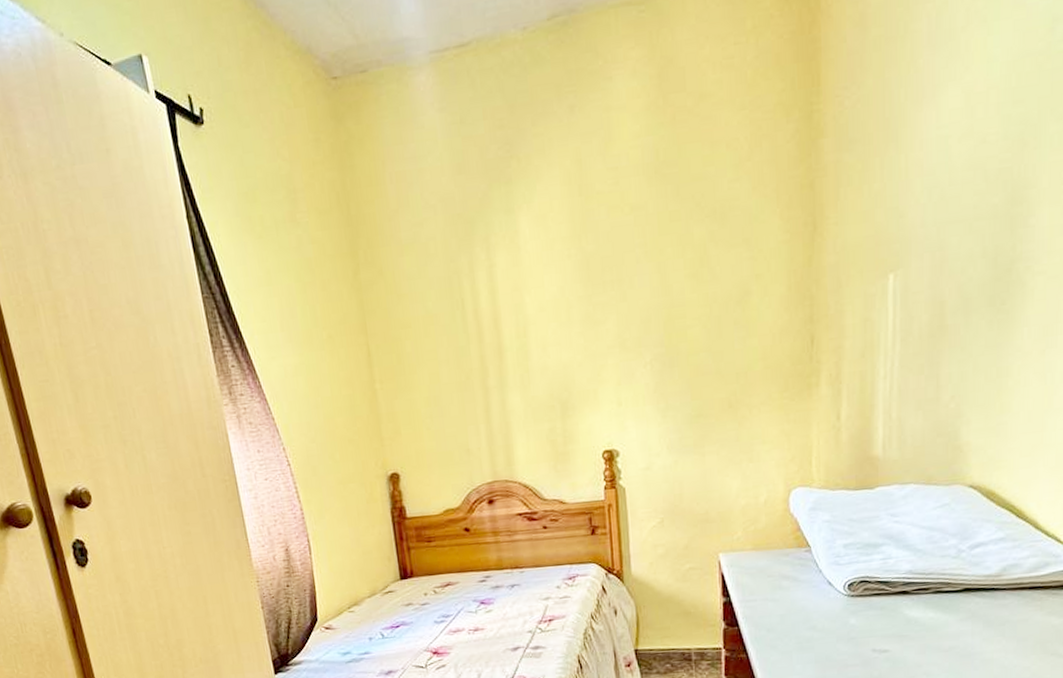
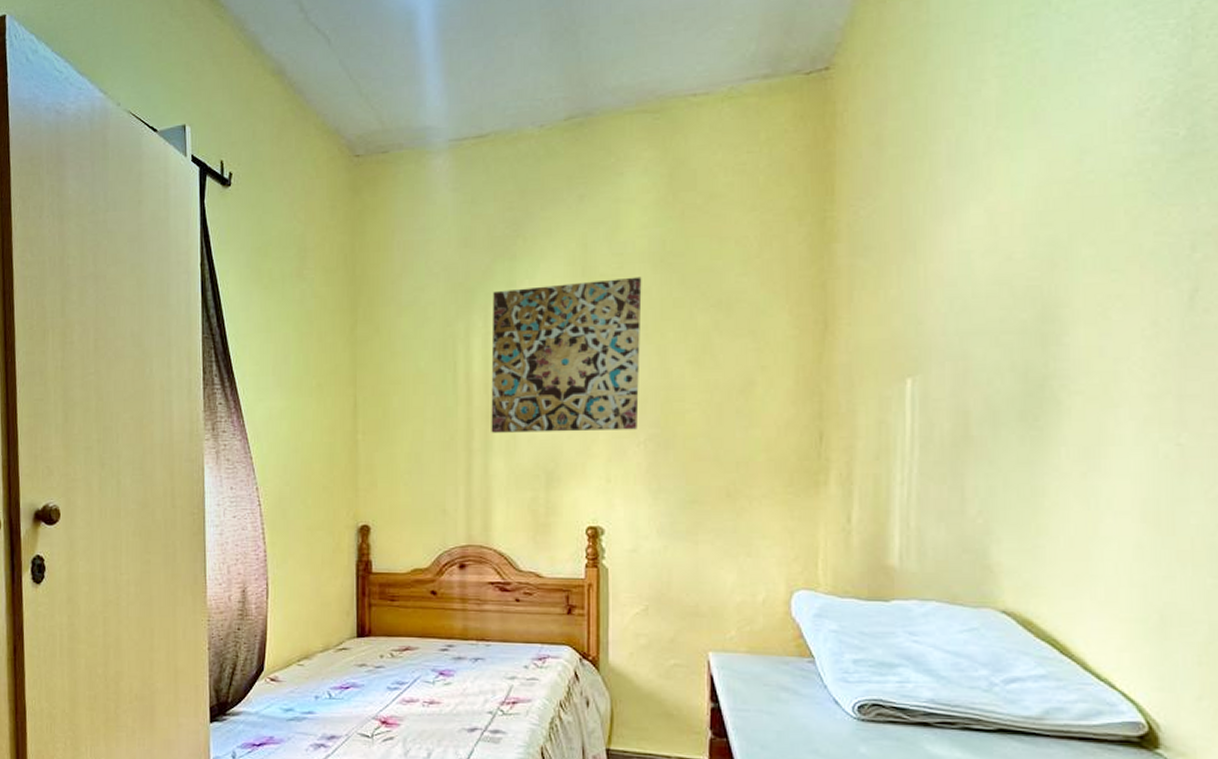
wall art: none [493,191,643,368] -> present [491,276,642,433]

